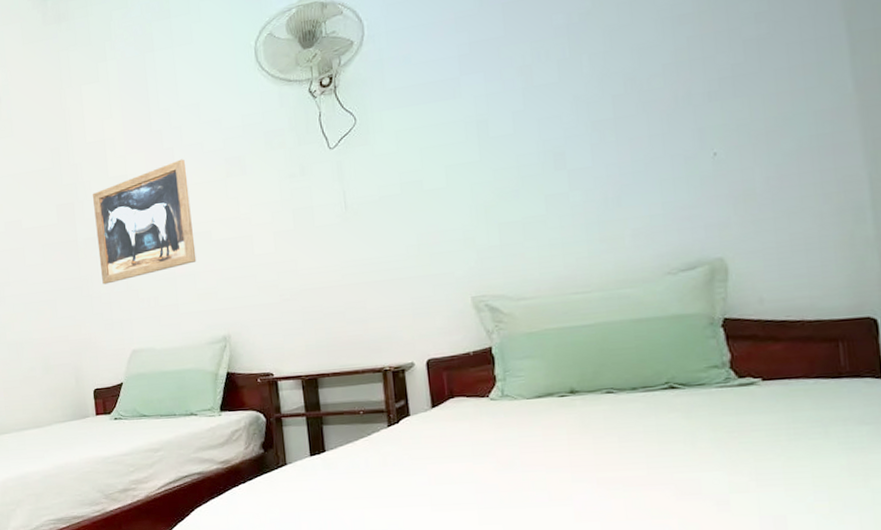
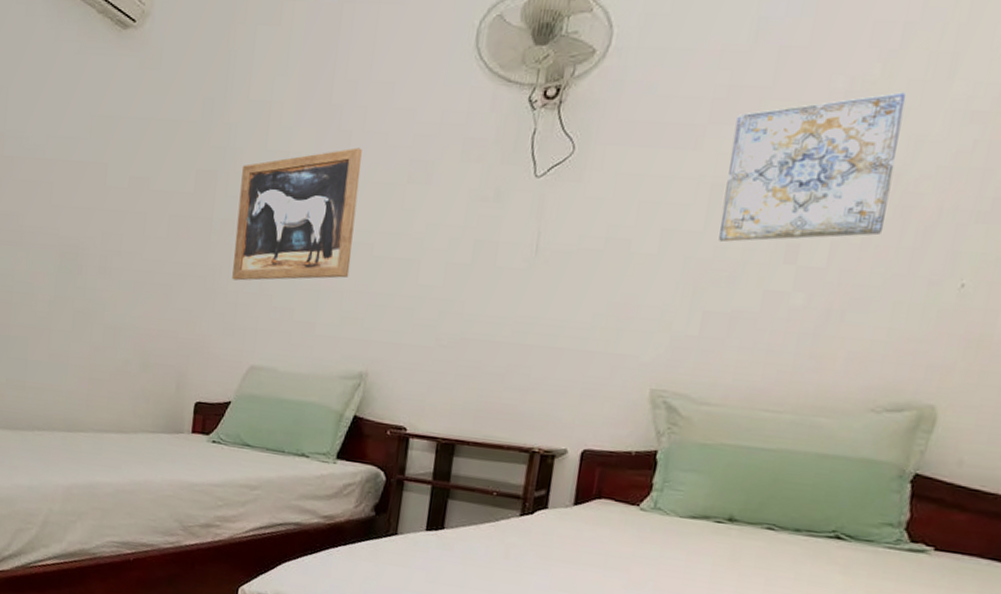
wall art: none [483,14,632,165] -> present [719,92,907,242]

